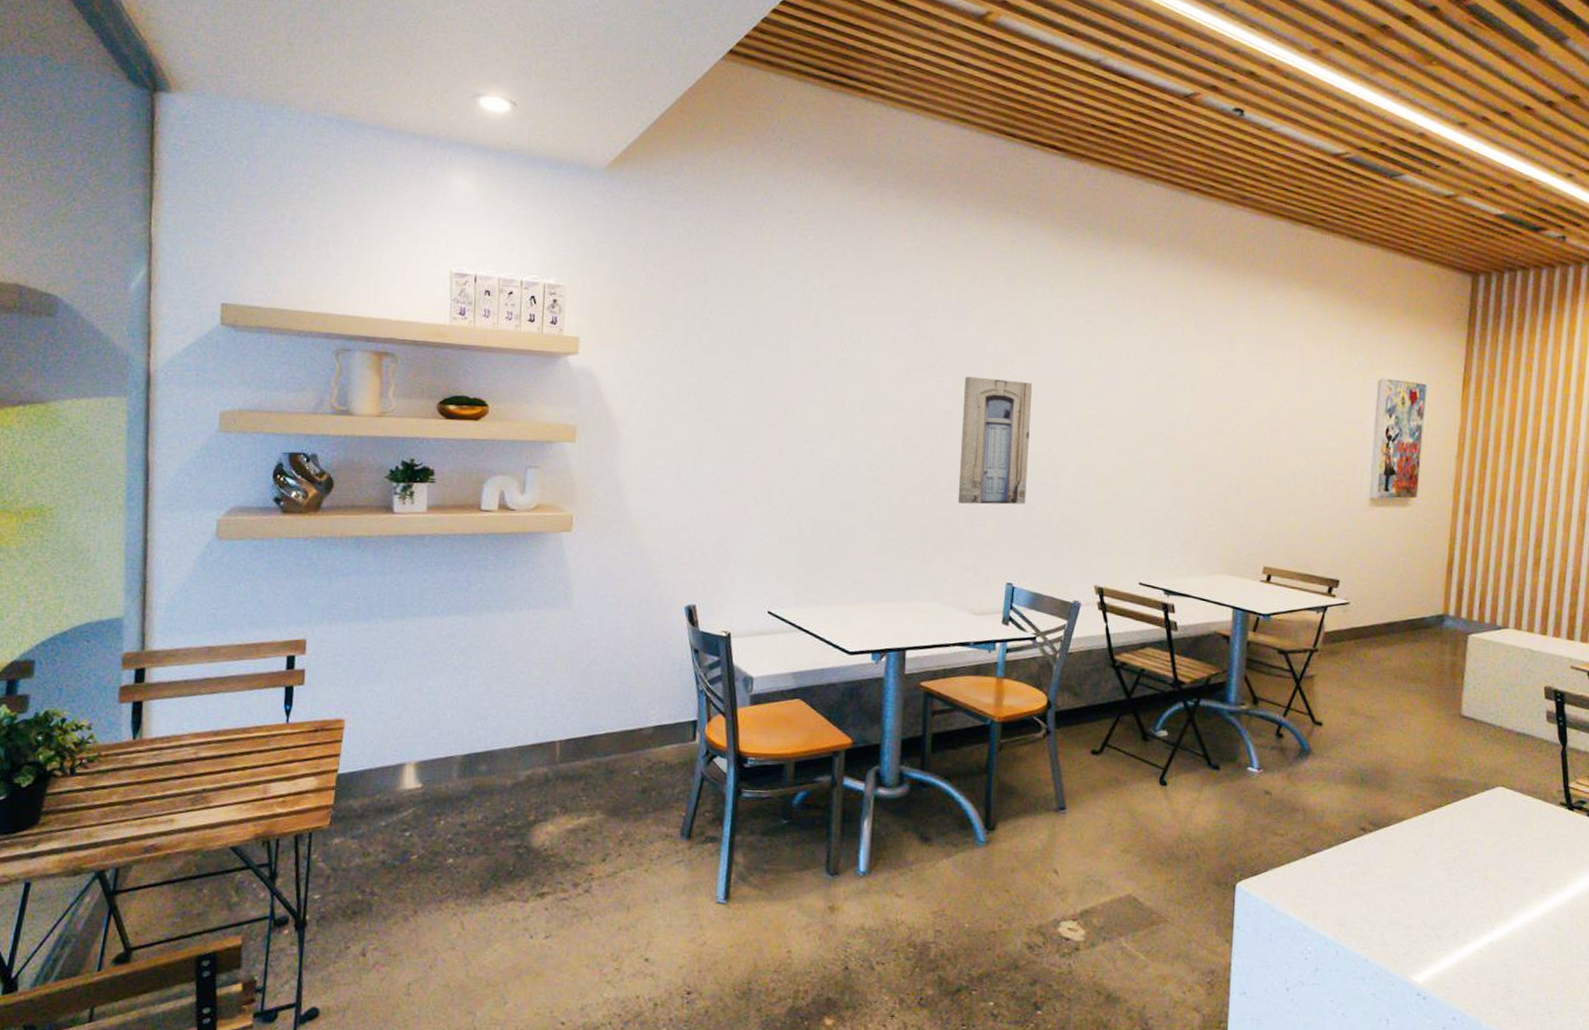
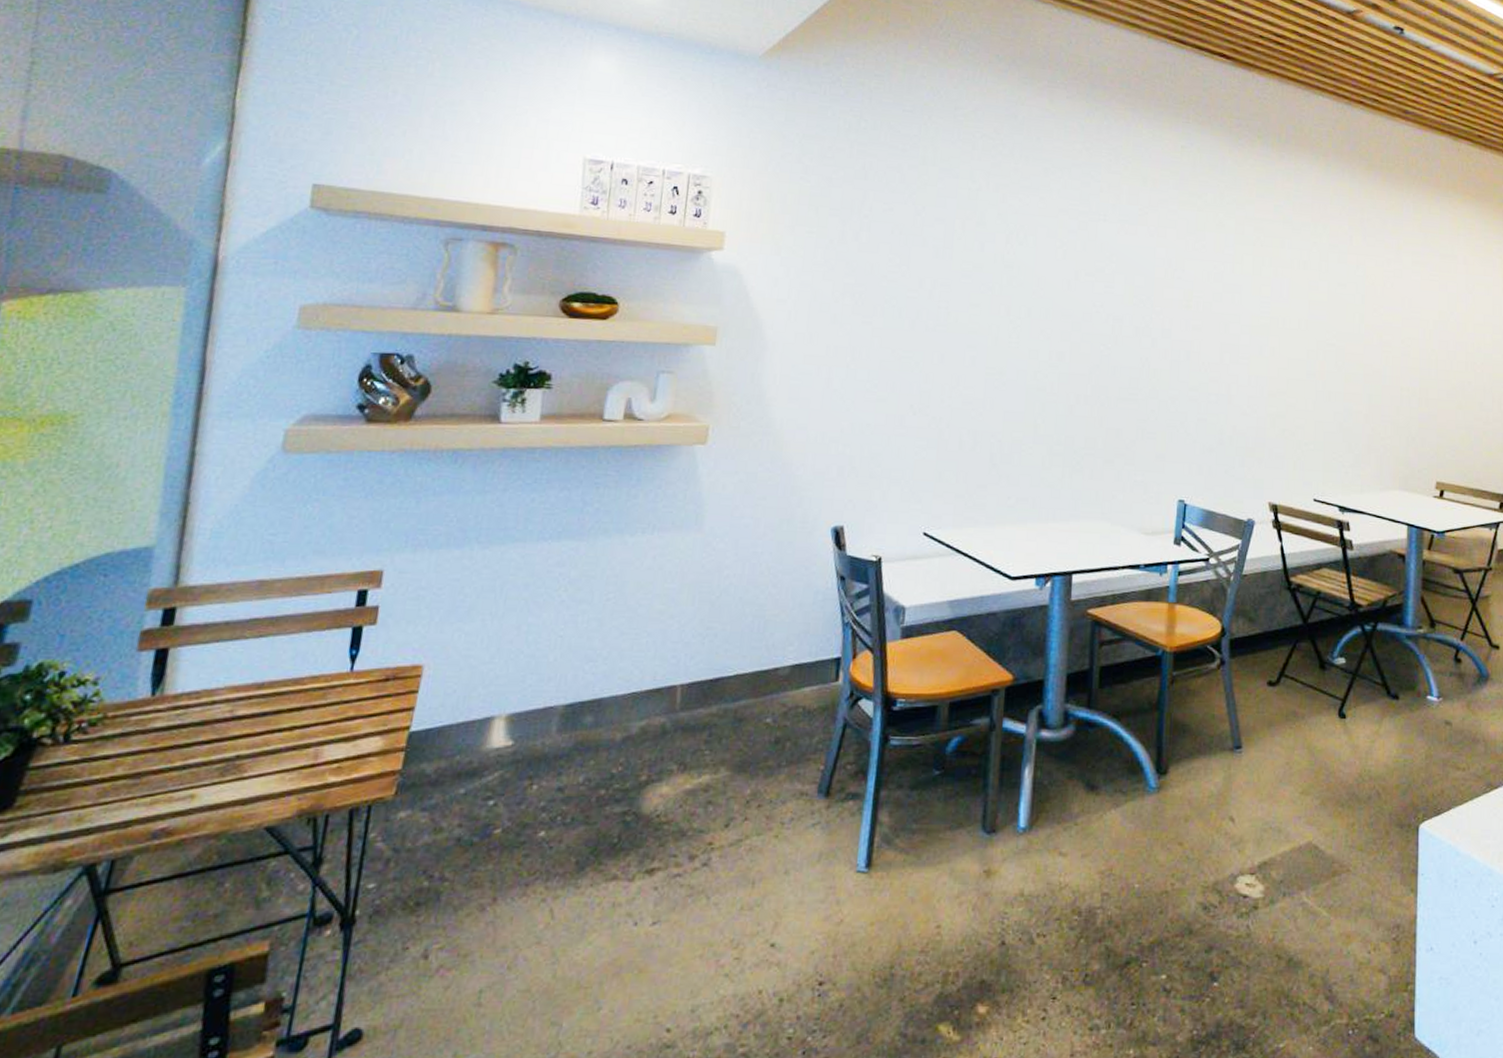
wall art: present [957,376,1033,505] -> none [1127,282,1204,417]

